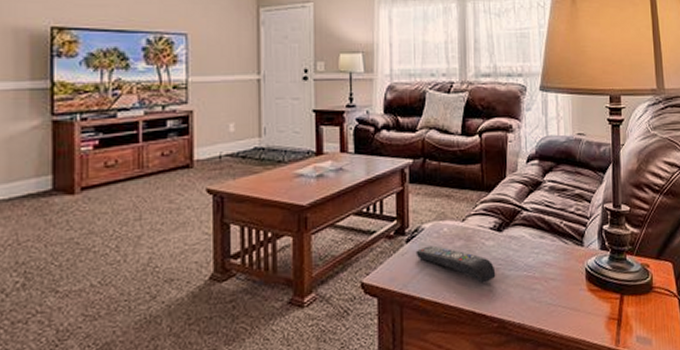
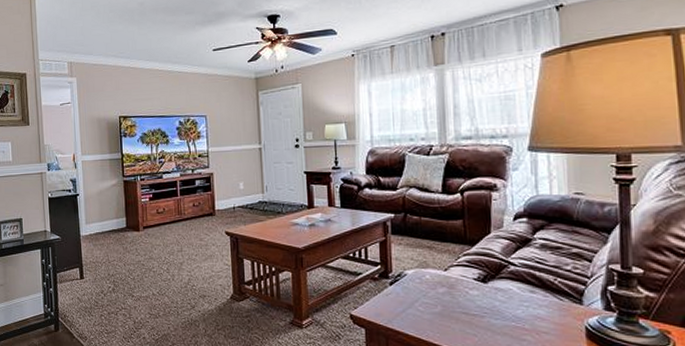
remote control: present [415,245,496,283] -> none [399,289,481,328]

